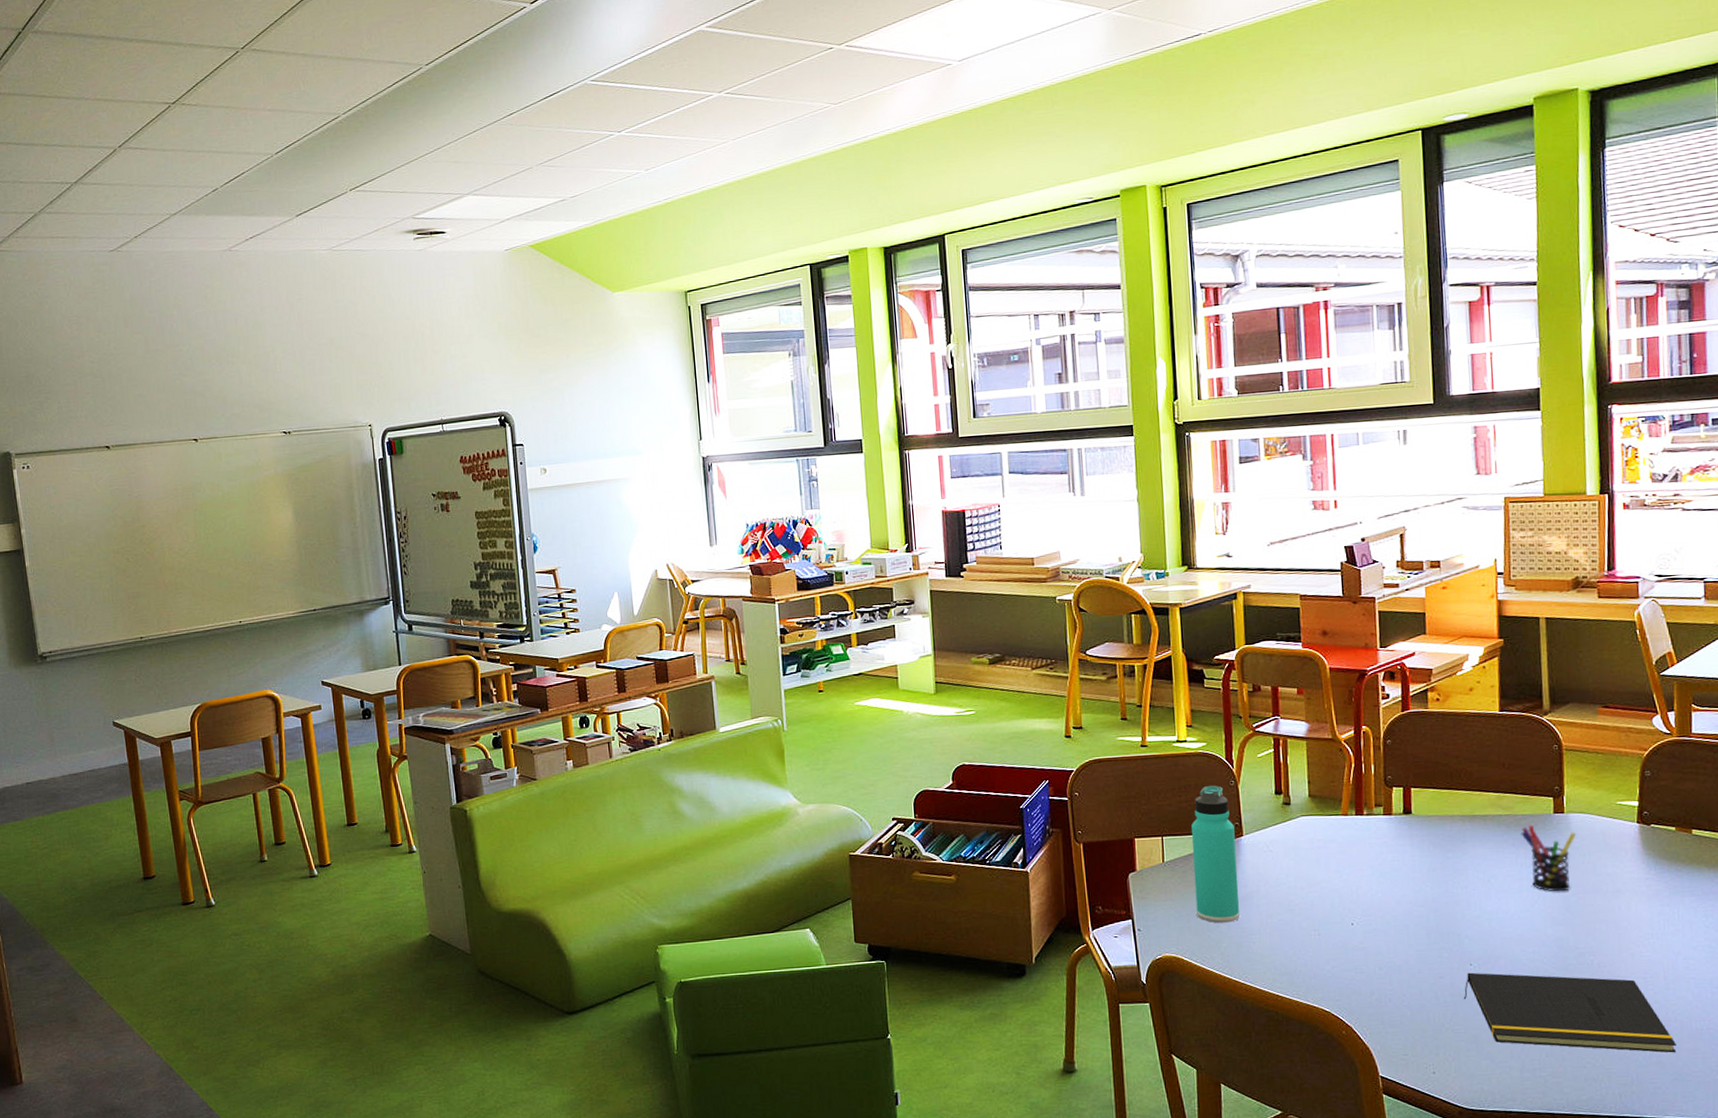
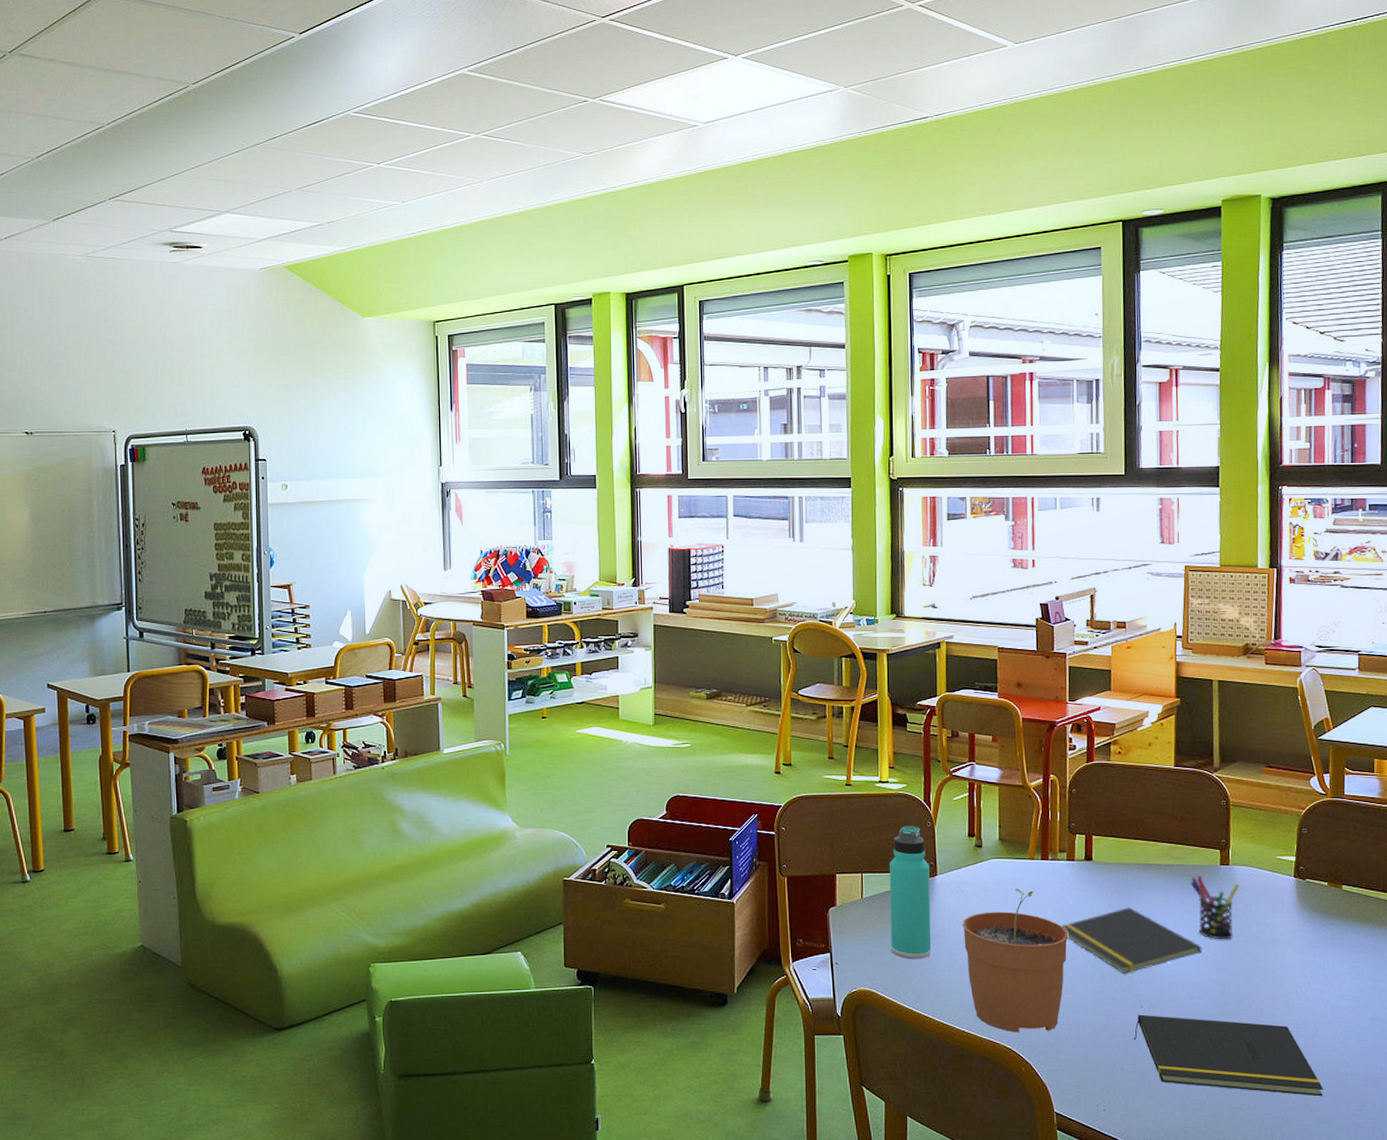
plant pot: none [1272,846,1389,995] -> present [962,888,1069,1033]
notepad: none [1380,861,1536,931] -> present [1061,907,1202,974]

